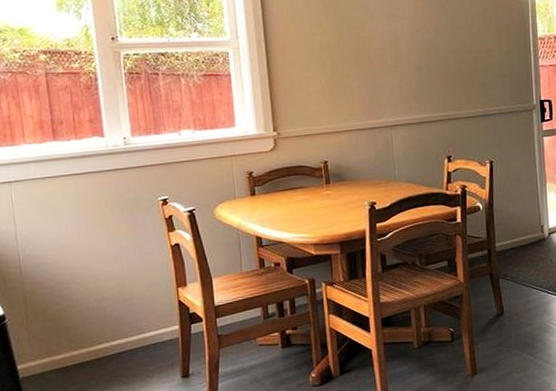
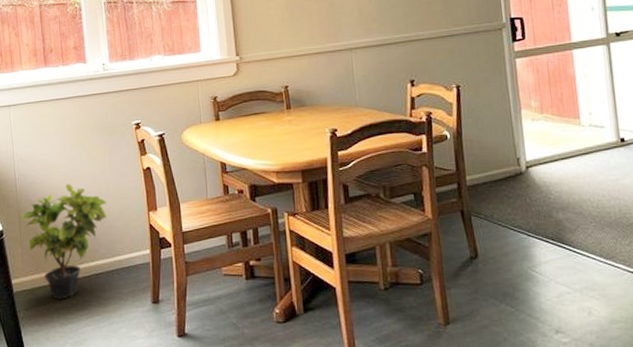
potted plant: none [26,262,130,382] -> present [21,183,107,300]

